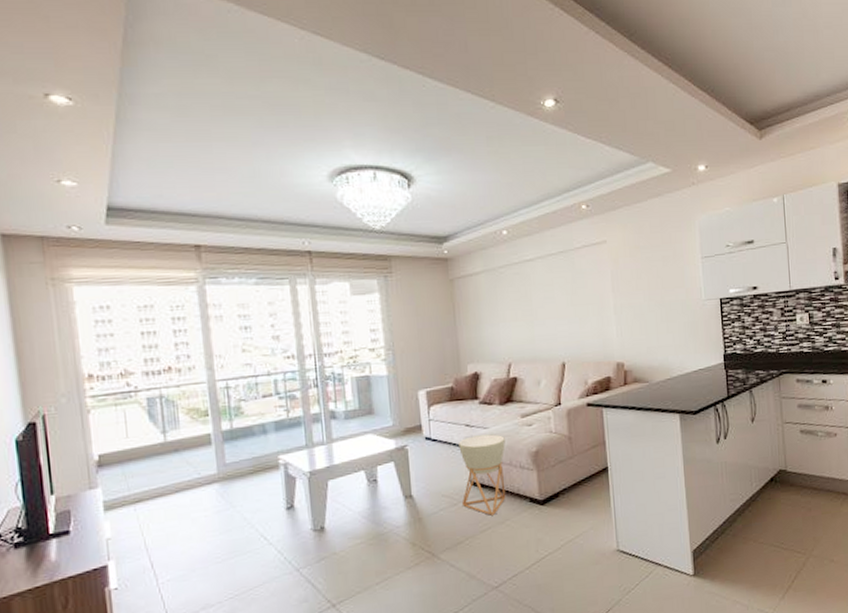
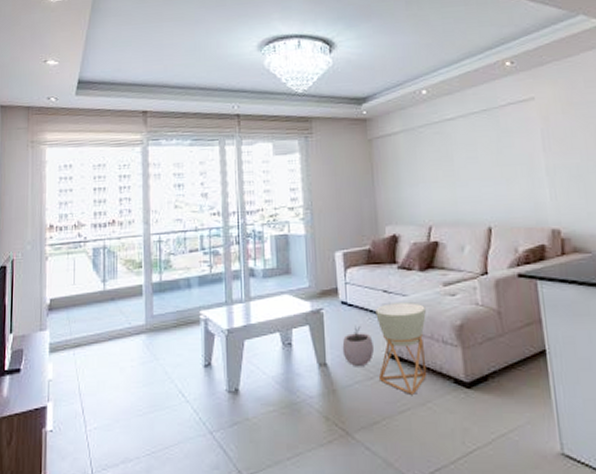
plant pot: none [427,458,457,496] -> present [342,325,374,367]

